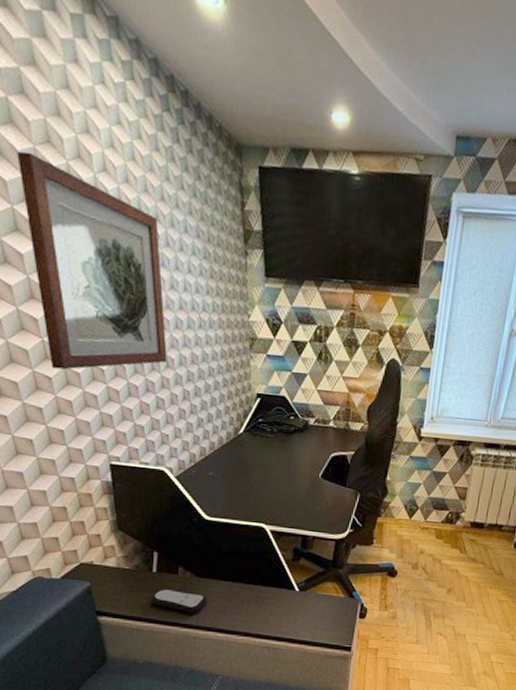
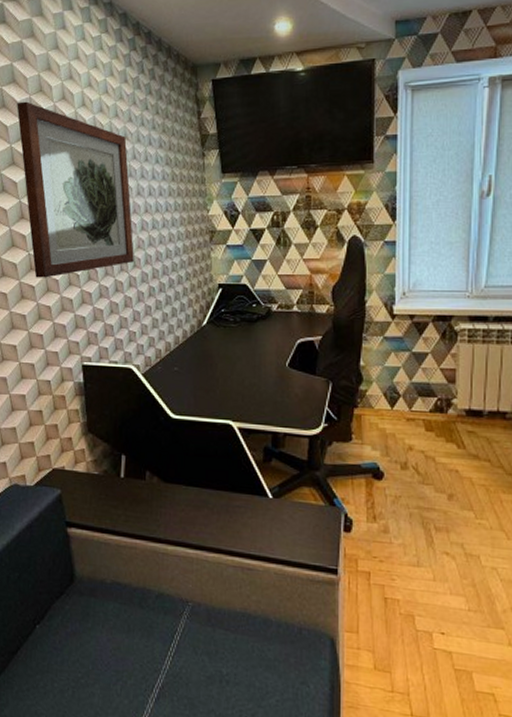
remote control: present [151,588,207,613] -> none [119,495,175,524]

